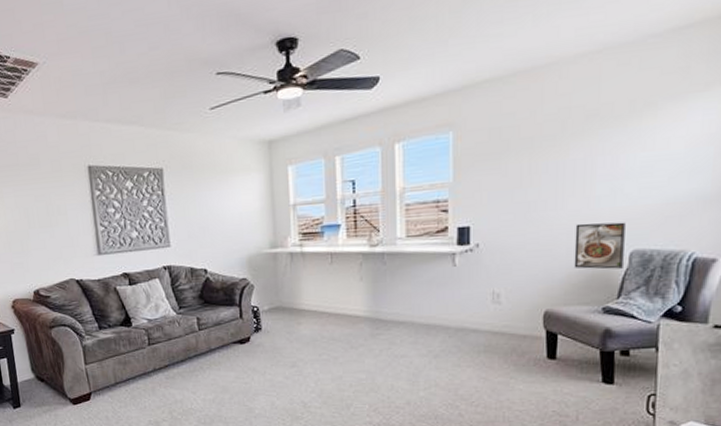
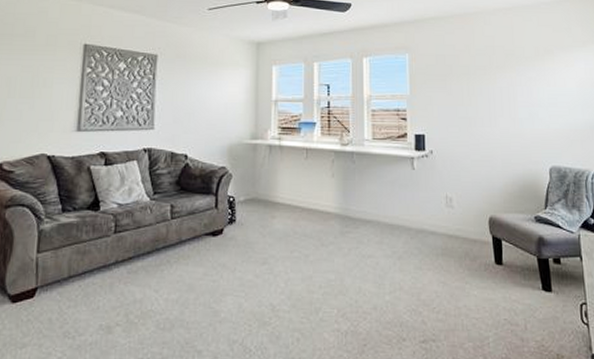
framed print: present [574,222,626,270] -> none [506,140,546,182]

